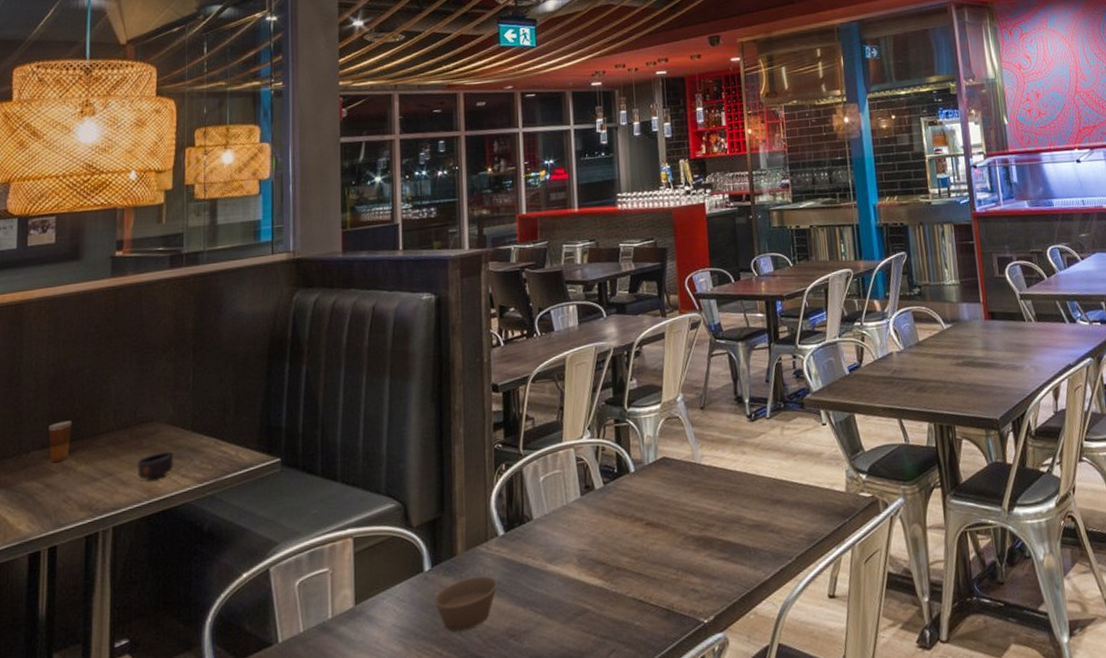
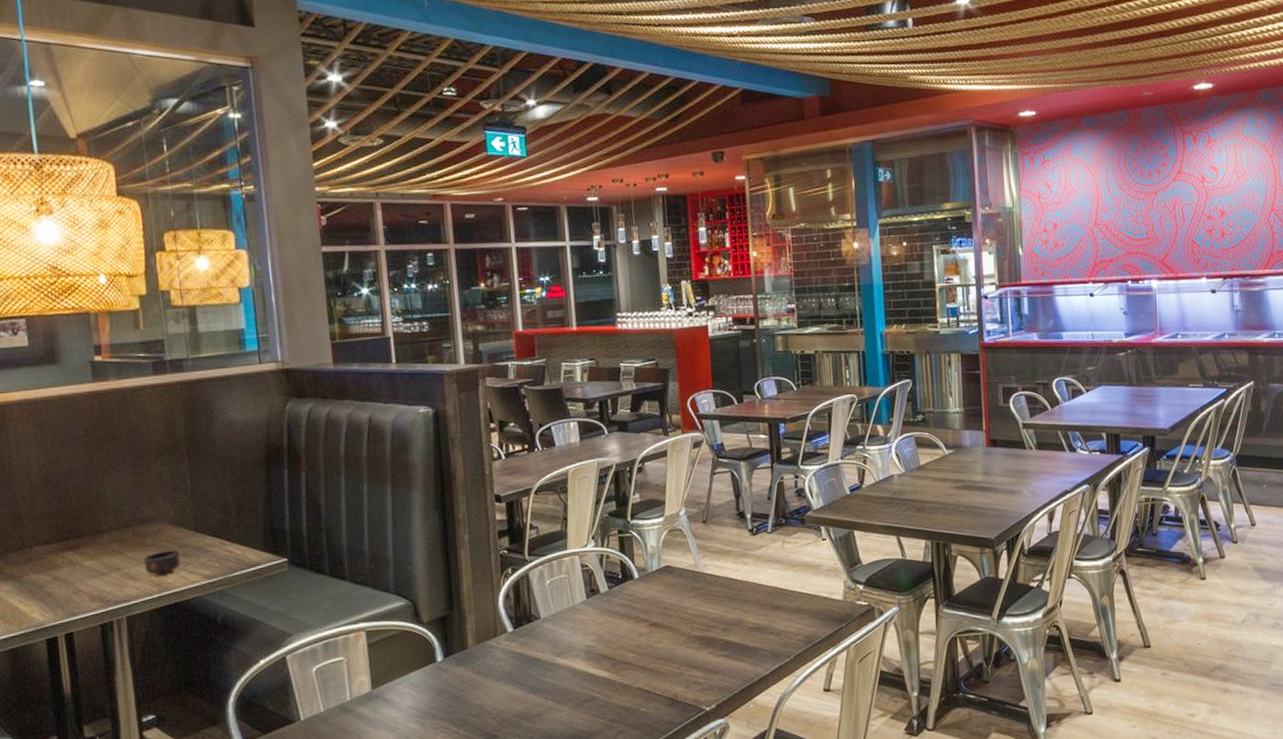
beverage cup: present [48,420,72,463] -> none [48,519,74,558]
bowl: present [434,576,498,631] -> none [448,666,509,713]

